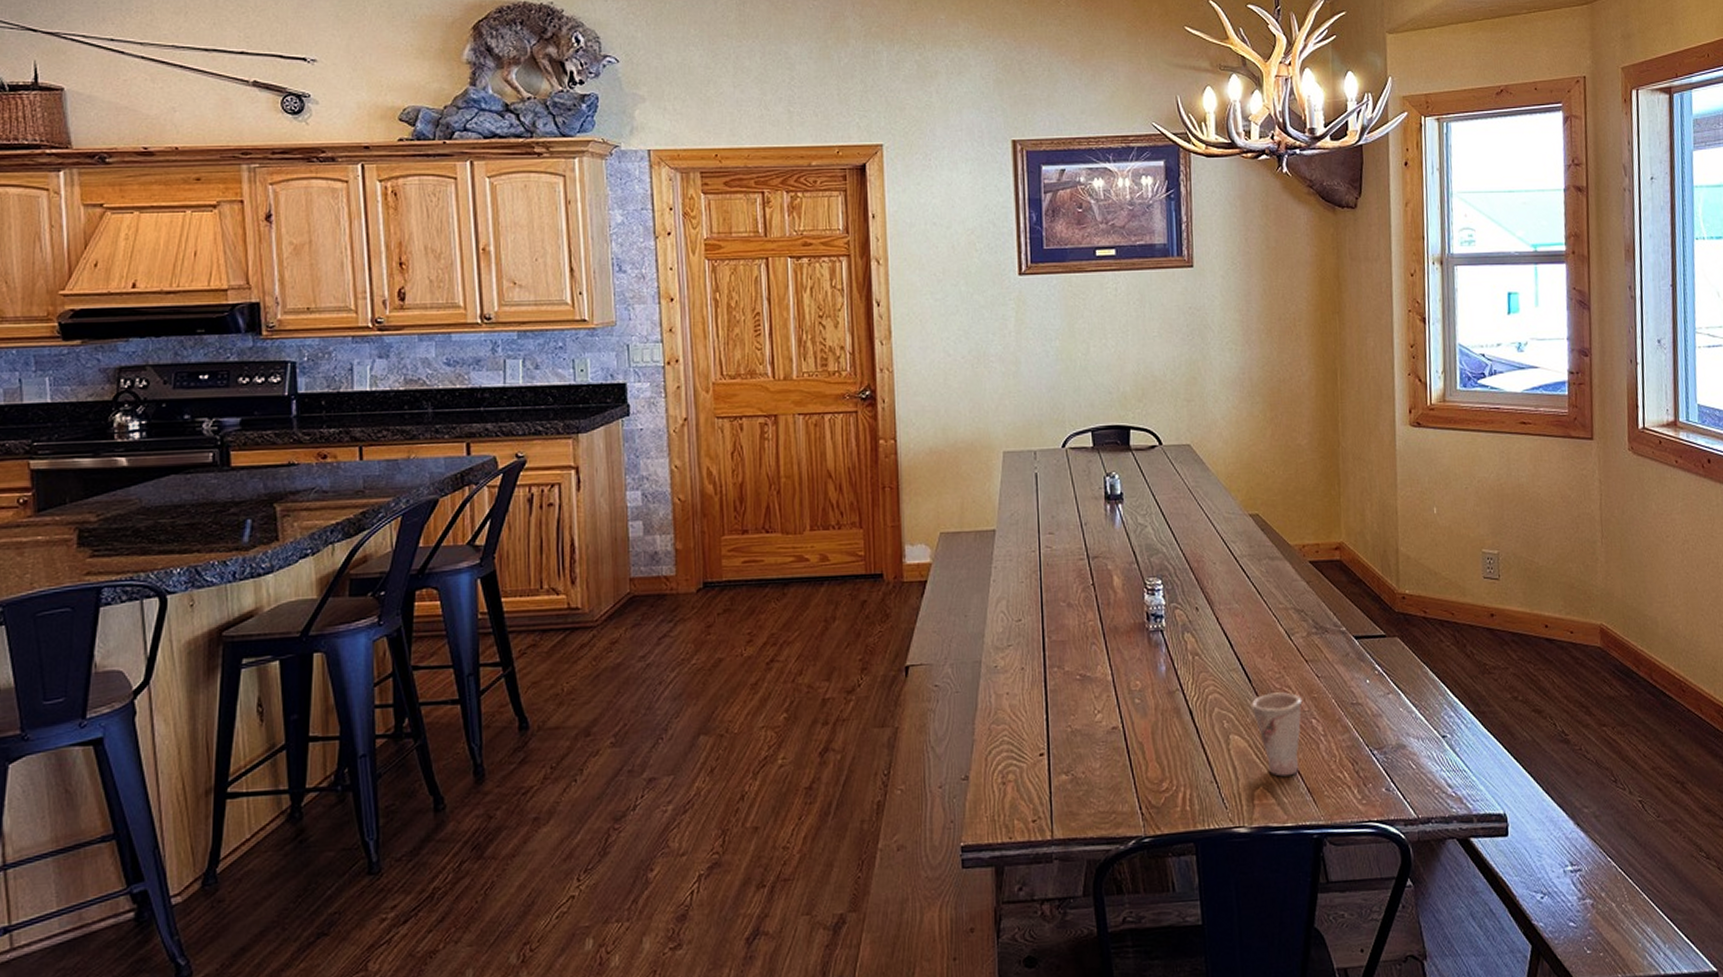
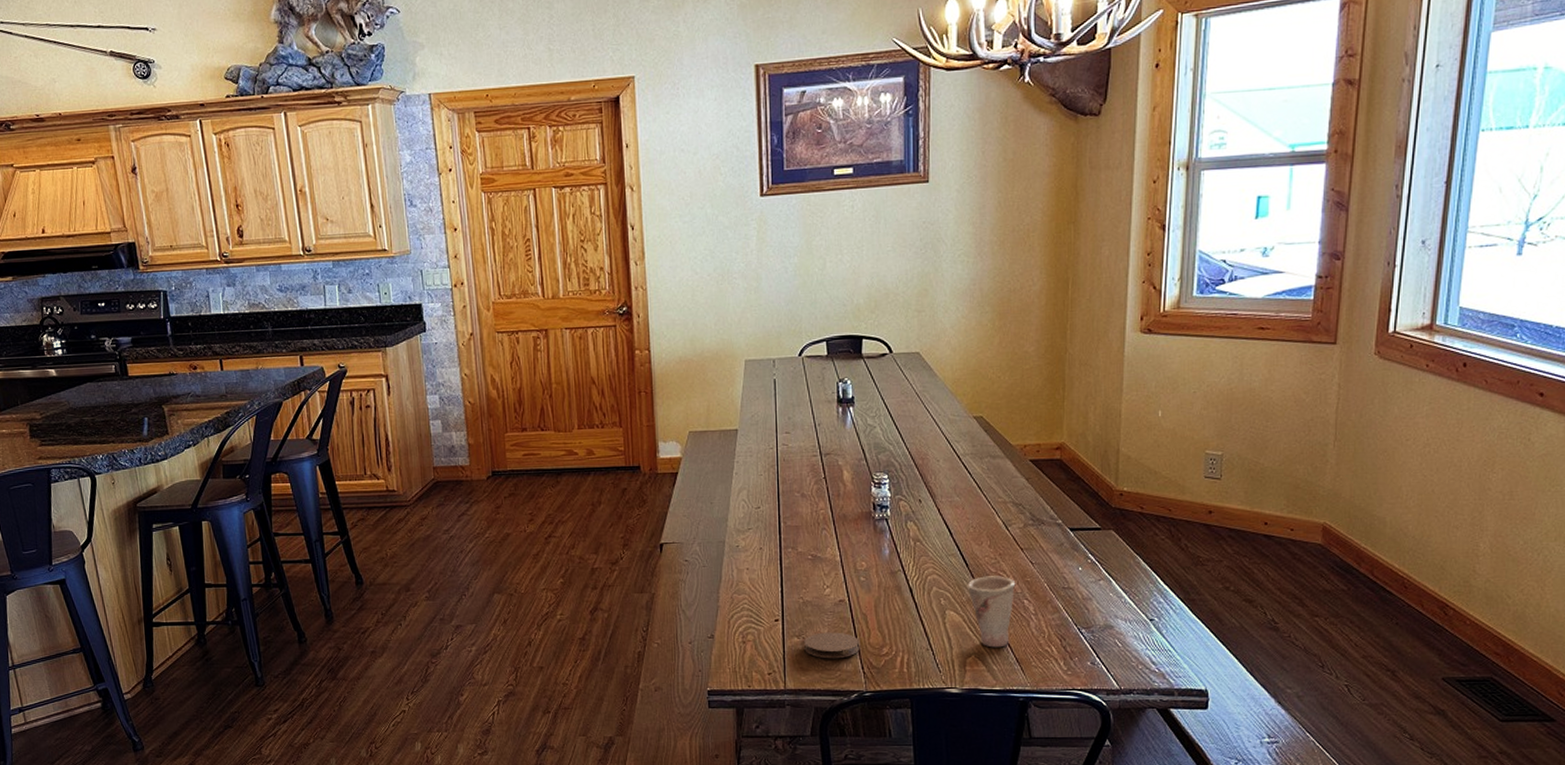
coaster: none [1073,765,1136,799] -> present [804,632,859,659]

